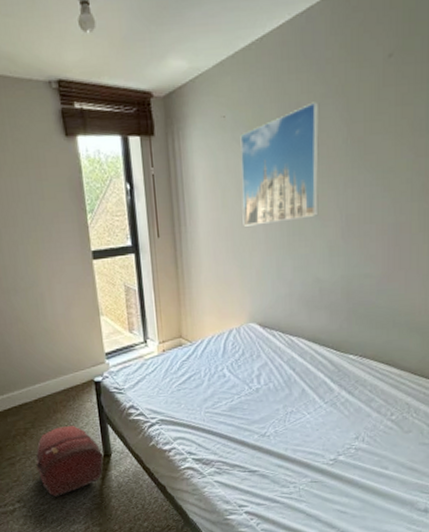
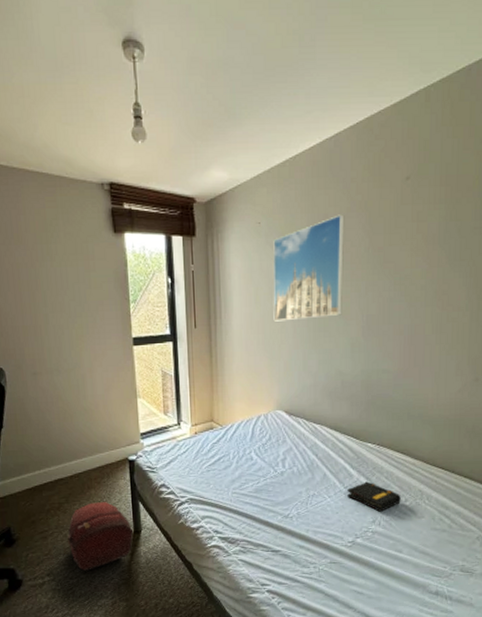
book: none [328,396,386,428] -> present [347,481,401,512]

